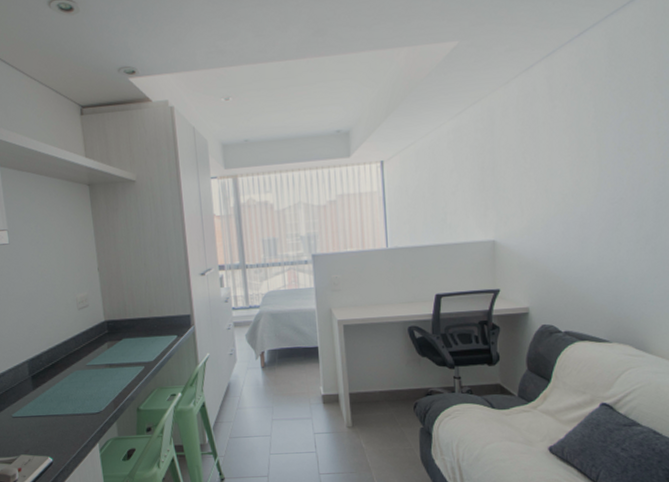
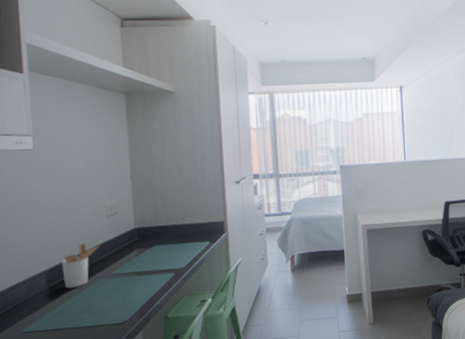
utensil holder: none [40,334,74,378] -> present [61,243,100,289]

